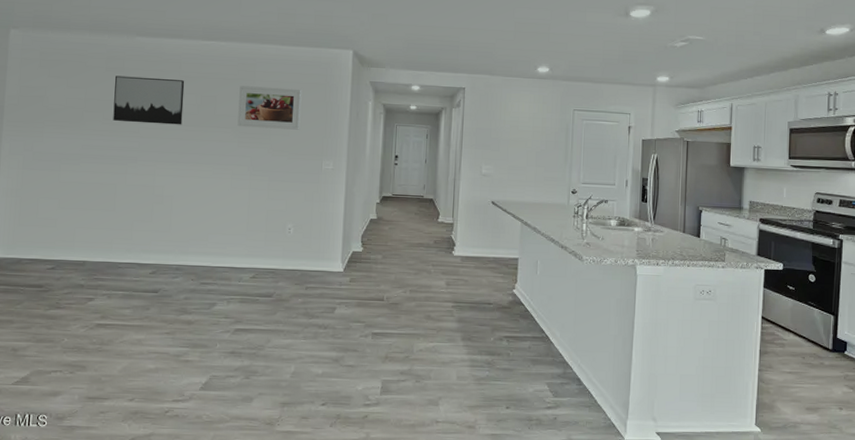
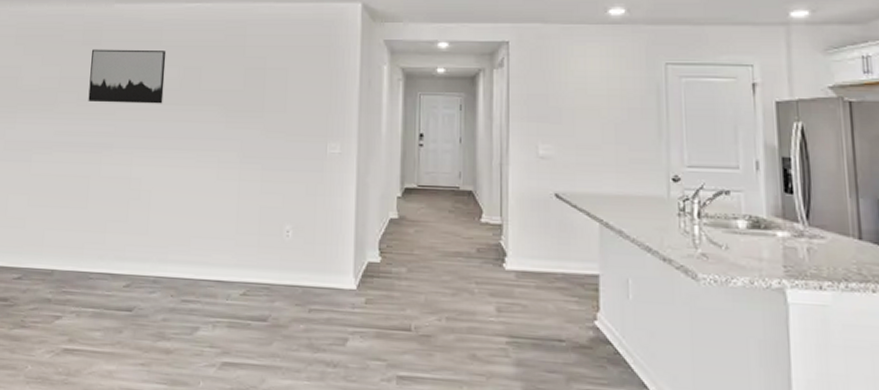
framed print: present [237,86,301,130] -> none [225,54,300,105]

